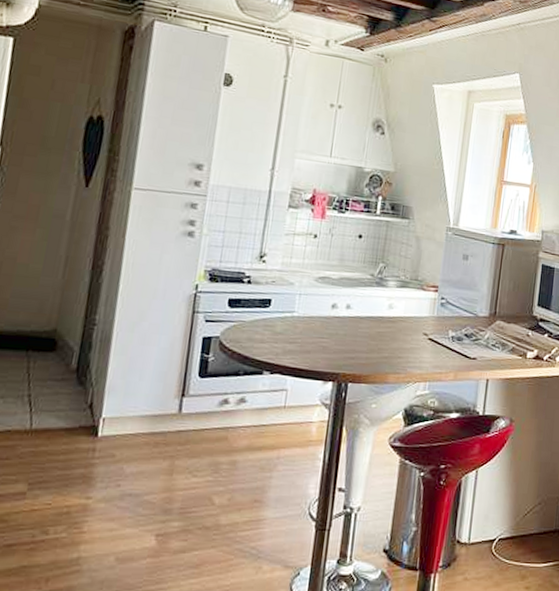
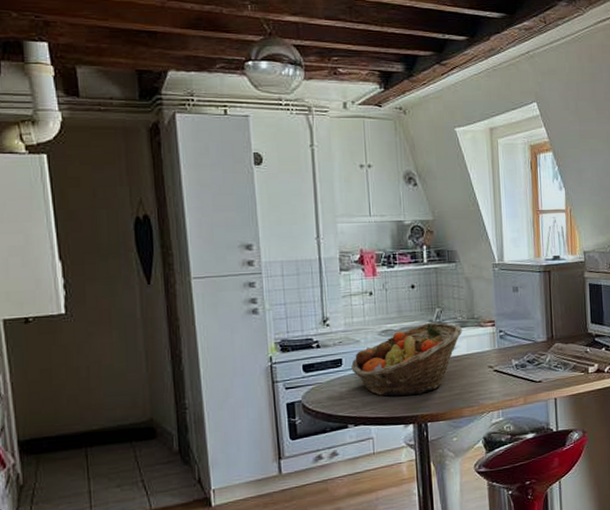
fruit basket: none [279,277,404,351] -> present [351,322,463,396]

